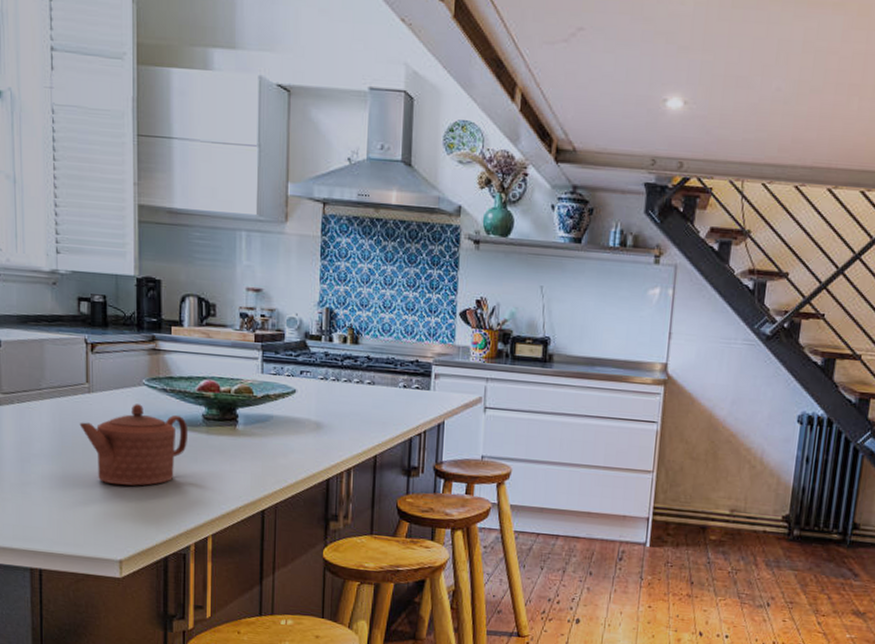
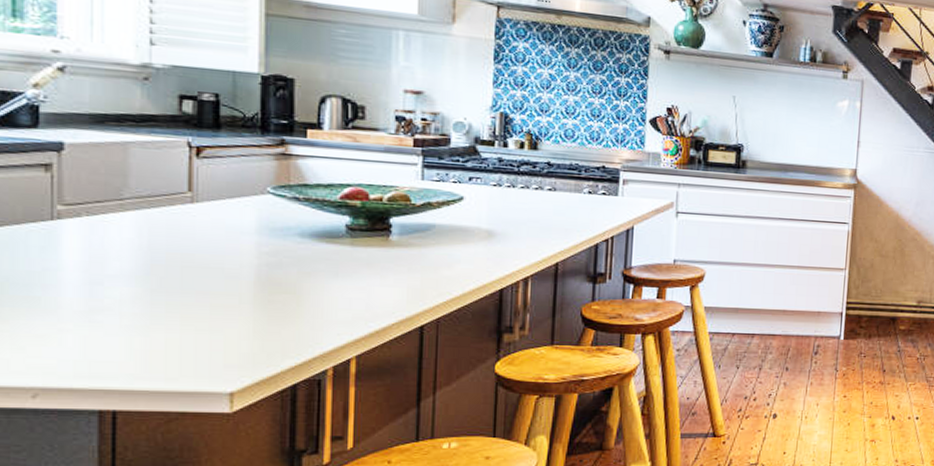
teapot: present [79,404,189,486] -> none [177,214,327,307]

